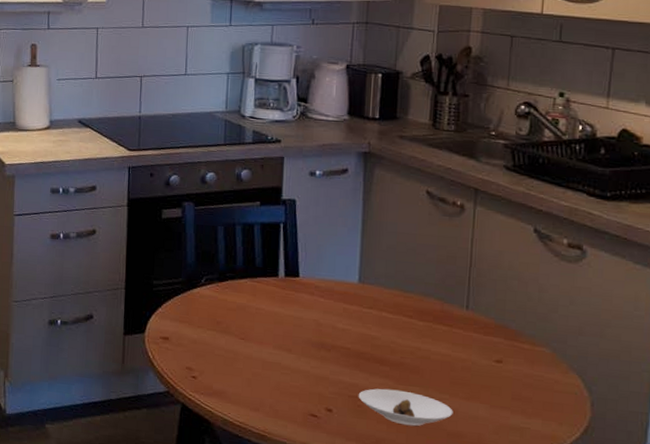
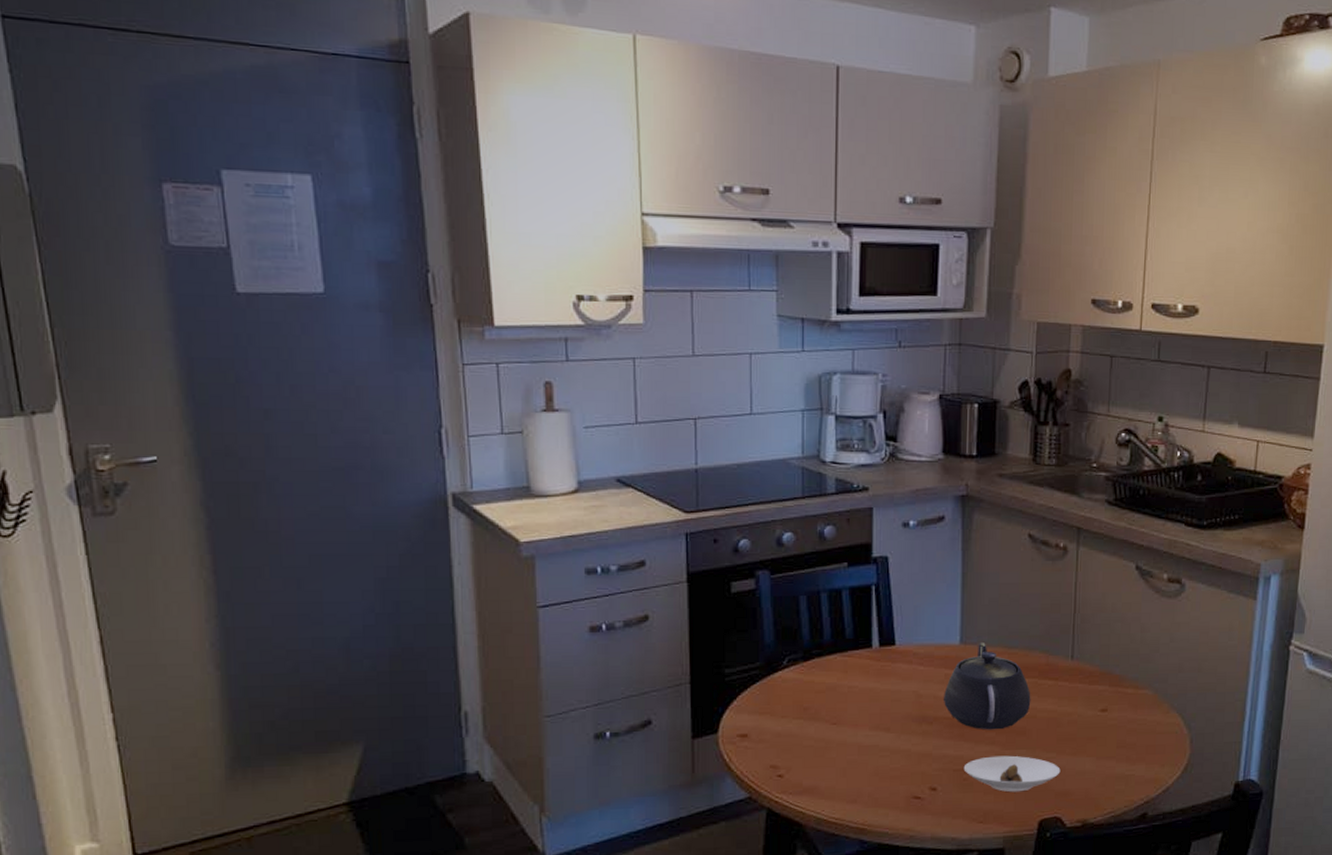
teapot: none [340,283,425,365] -> present [943,641,1031,730]

